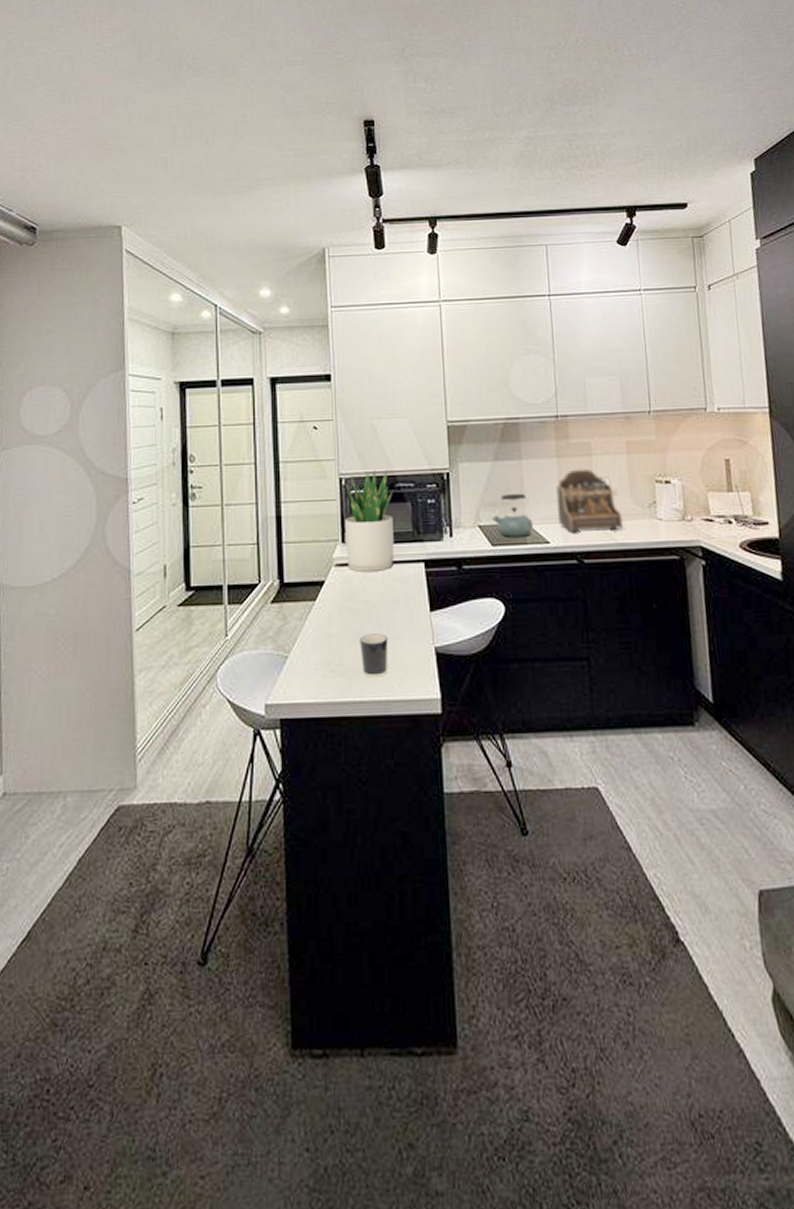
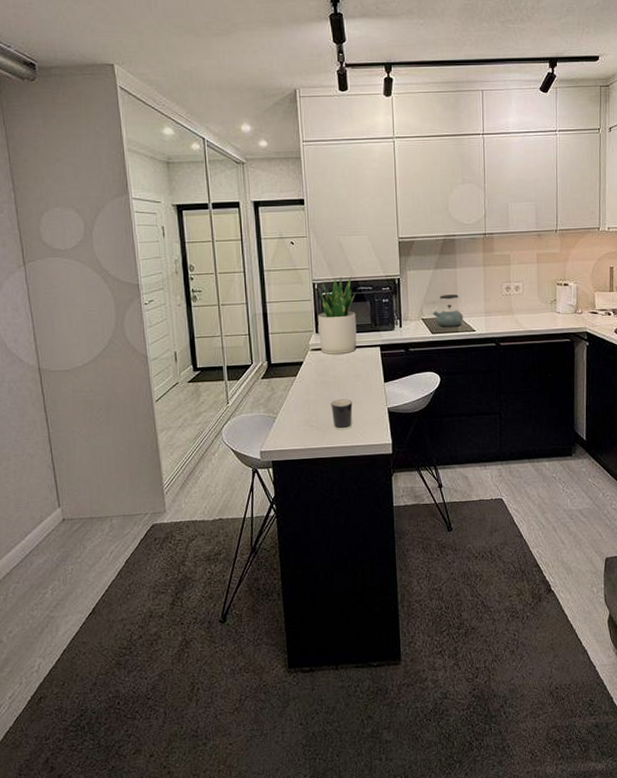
spice rack: present [556,468,623,533] -> none [481,274,530,324]

